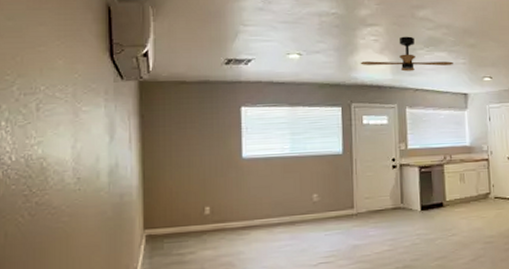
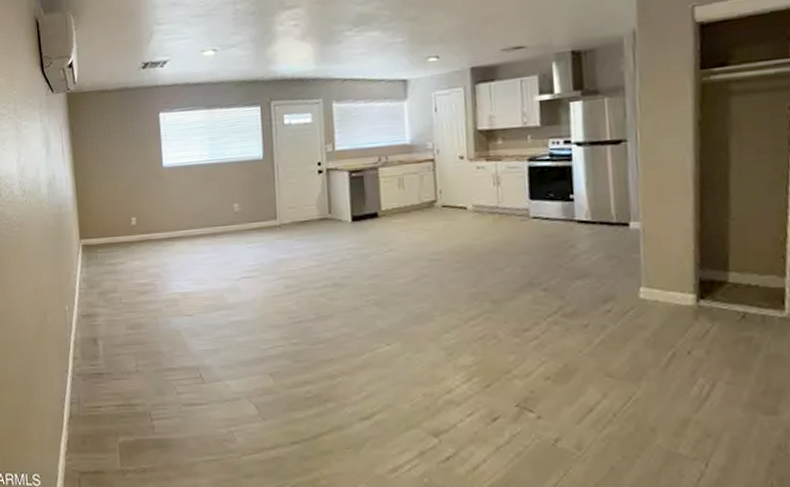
ceiling fan: present [360,36,453,72] -> none [279,15,389,60]

